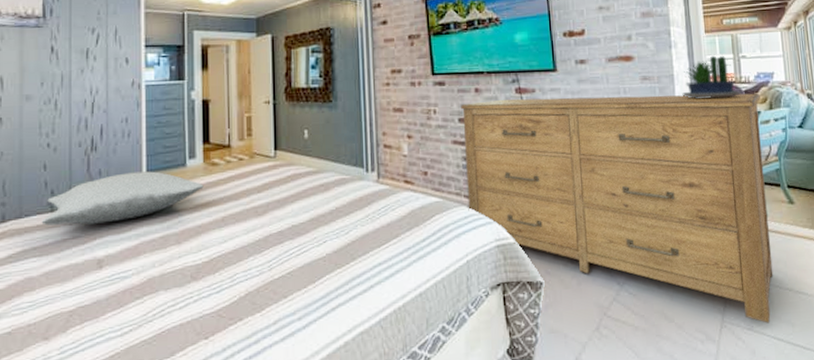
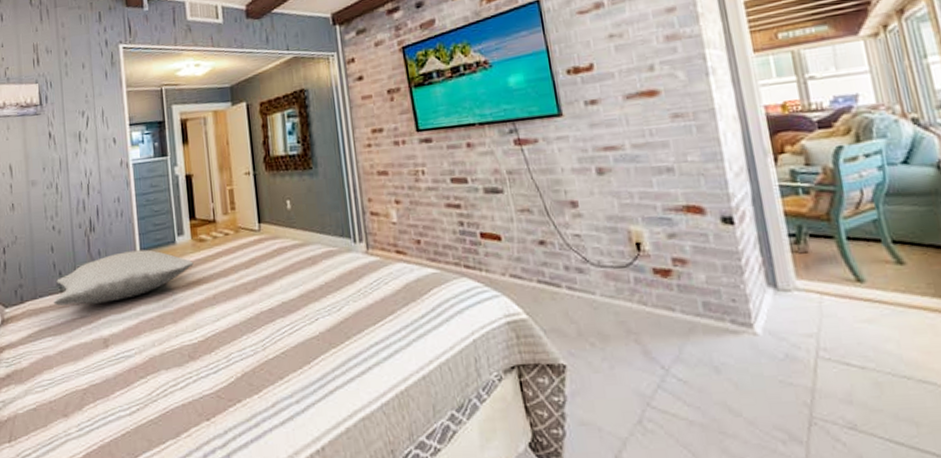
dresser: present [460,93,773,323] -> none [451,122,882,422]
potted plant: present [682,55,742,99] -> none [728,79,814,136]

